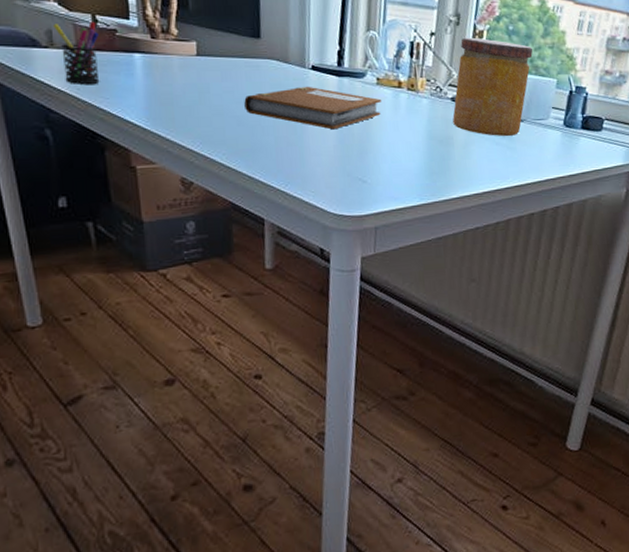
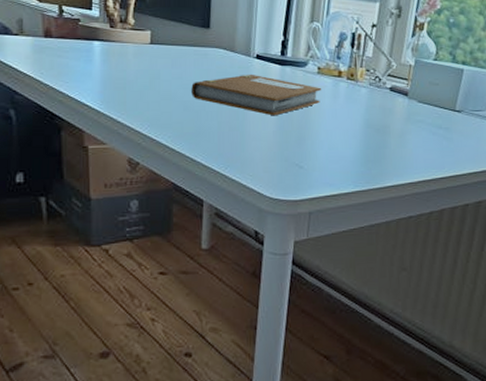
pen holder: present [53,21,100,84] -> none [24,11,64,69]
jar: present [452,37,533,136] -> none [389,29,473,126]

